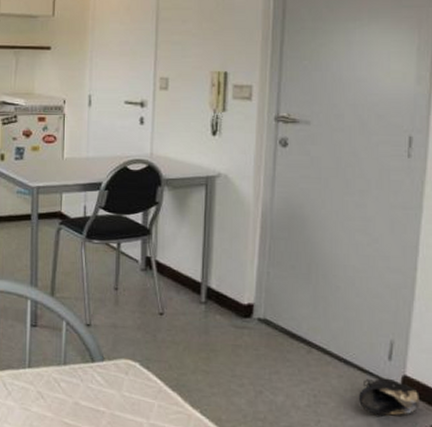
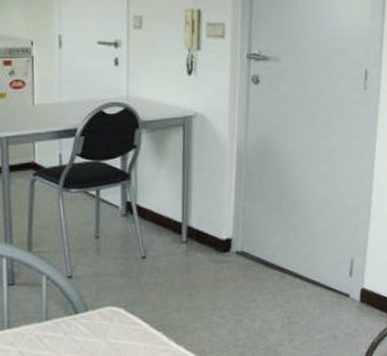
shoe: present [358,377,421,416] -> none [324,292,376,328]

